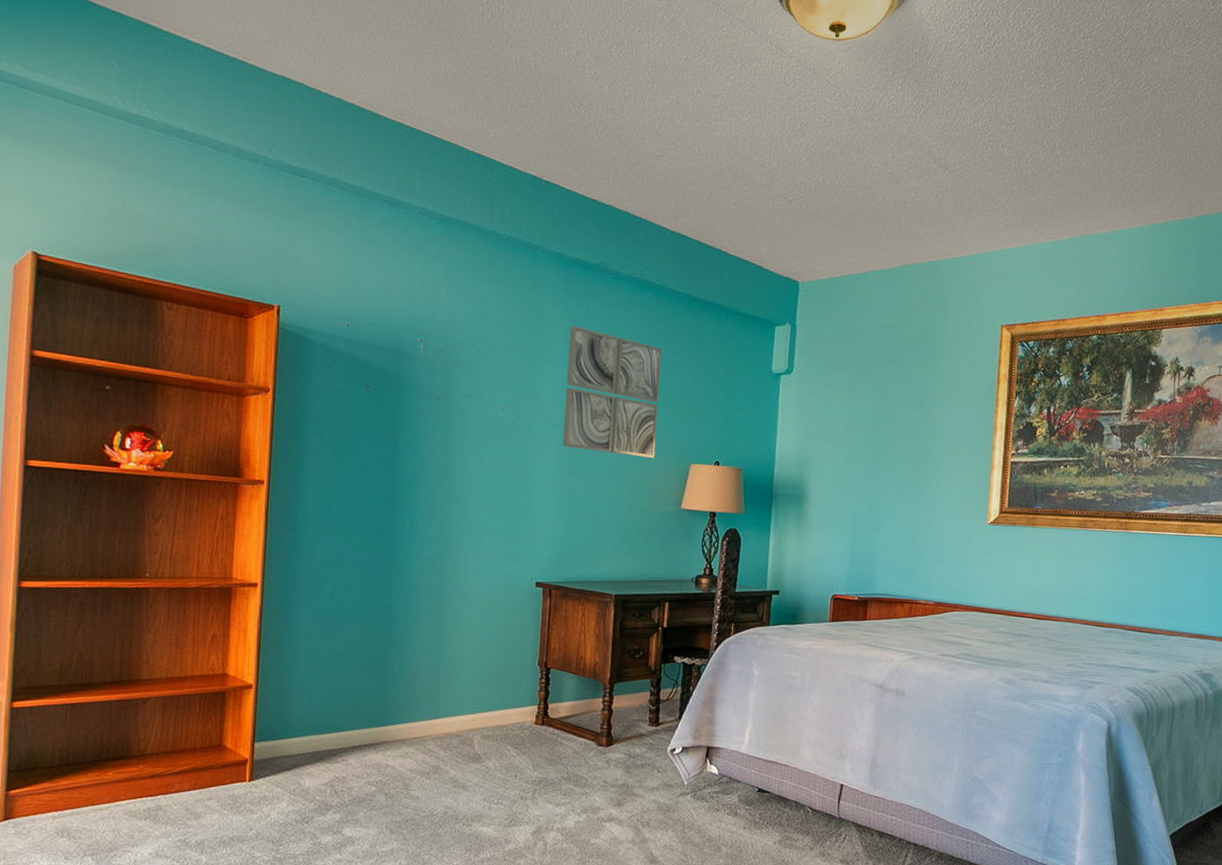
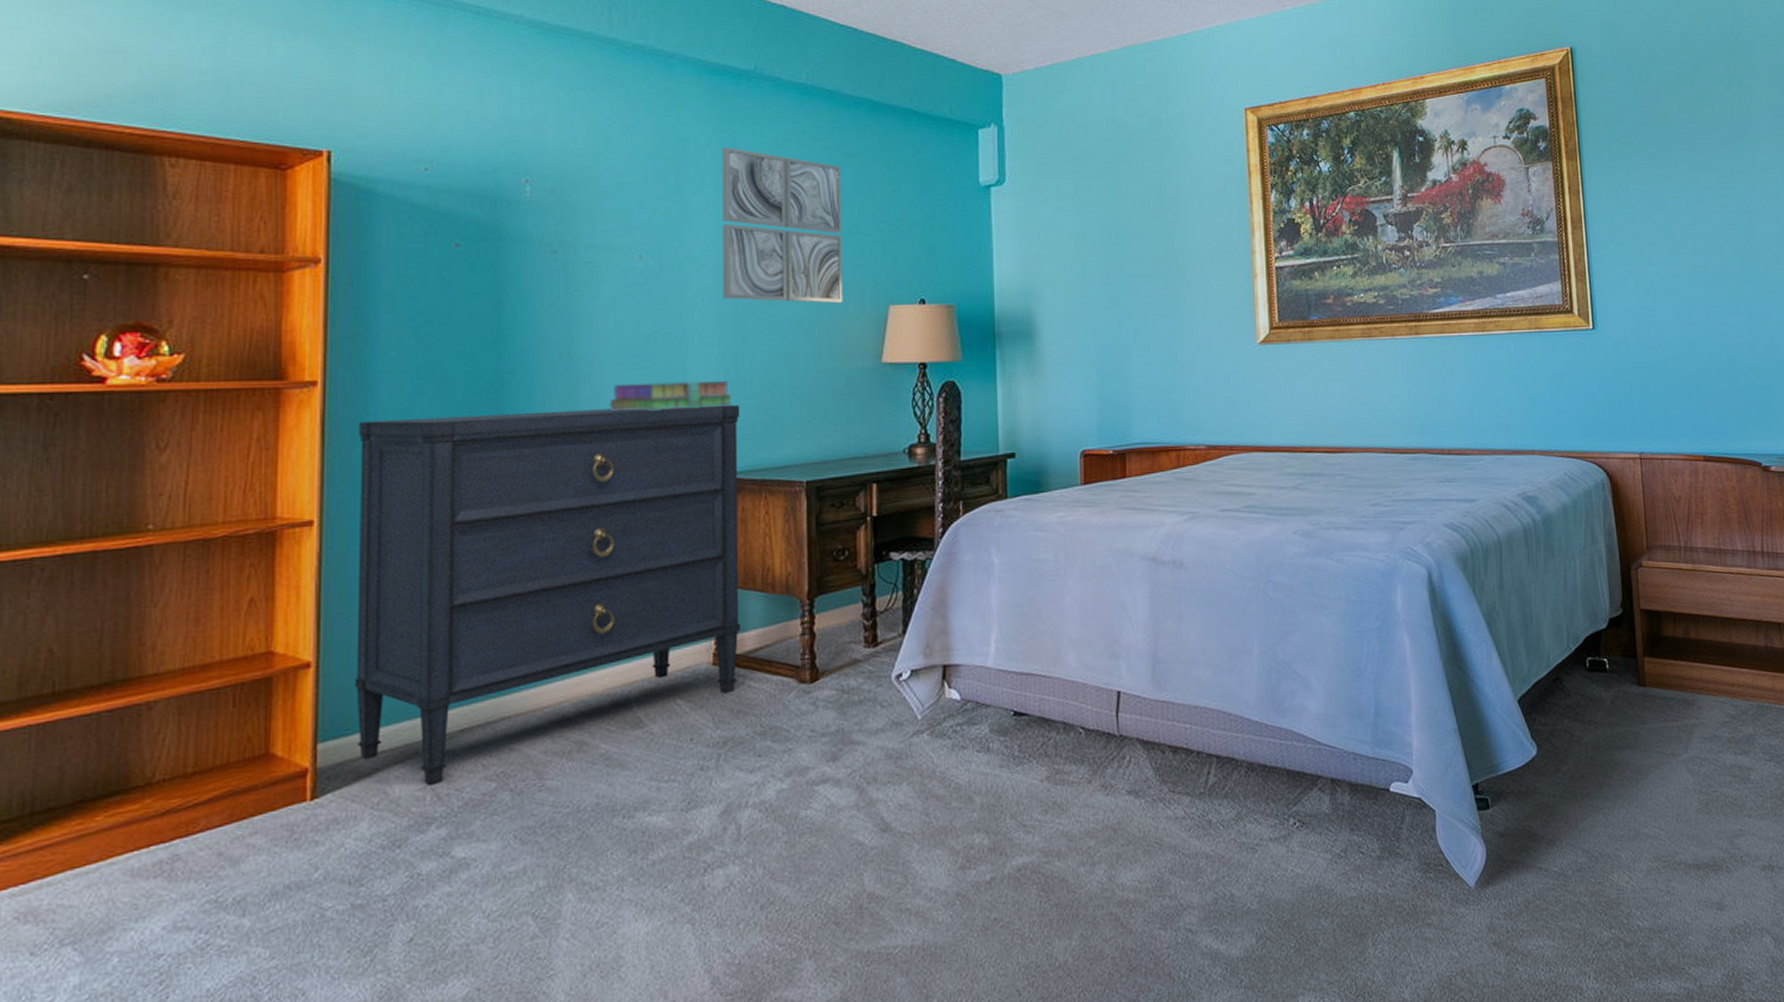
dresser: none [281,514,570,782] -> present [354,405,741,785]
stack of books: none [472,506,564,531] -> present [609,381,732,411]

